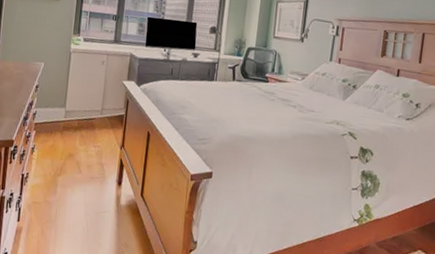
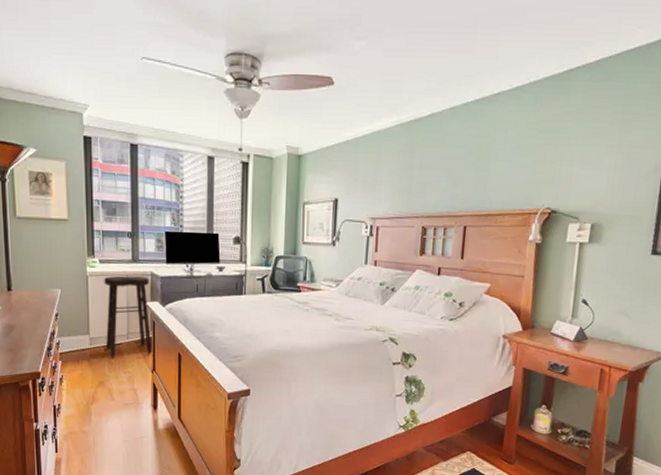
stool: none [80,54,128,132] -> present [104,276,152,358]

